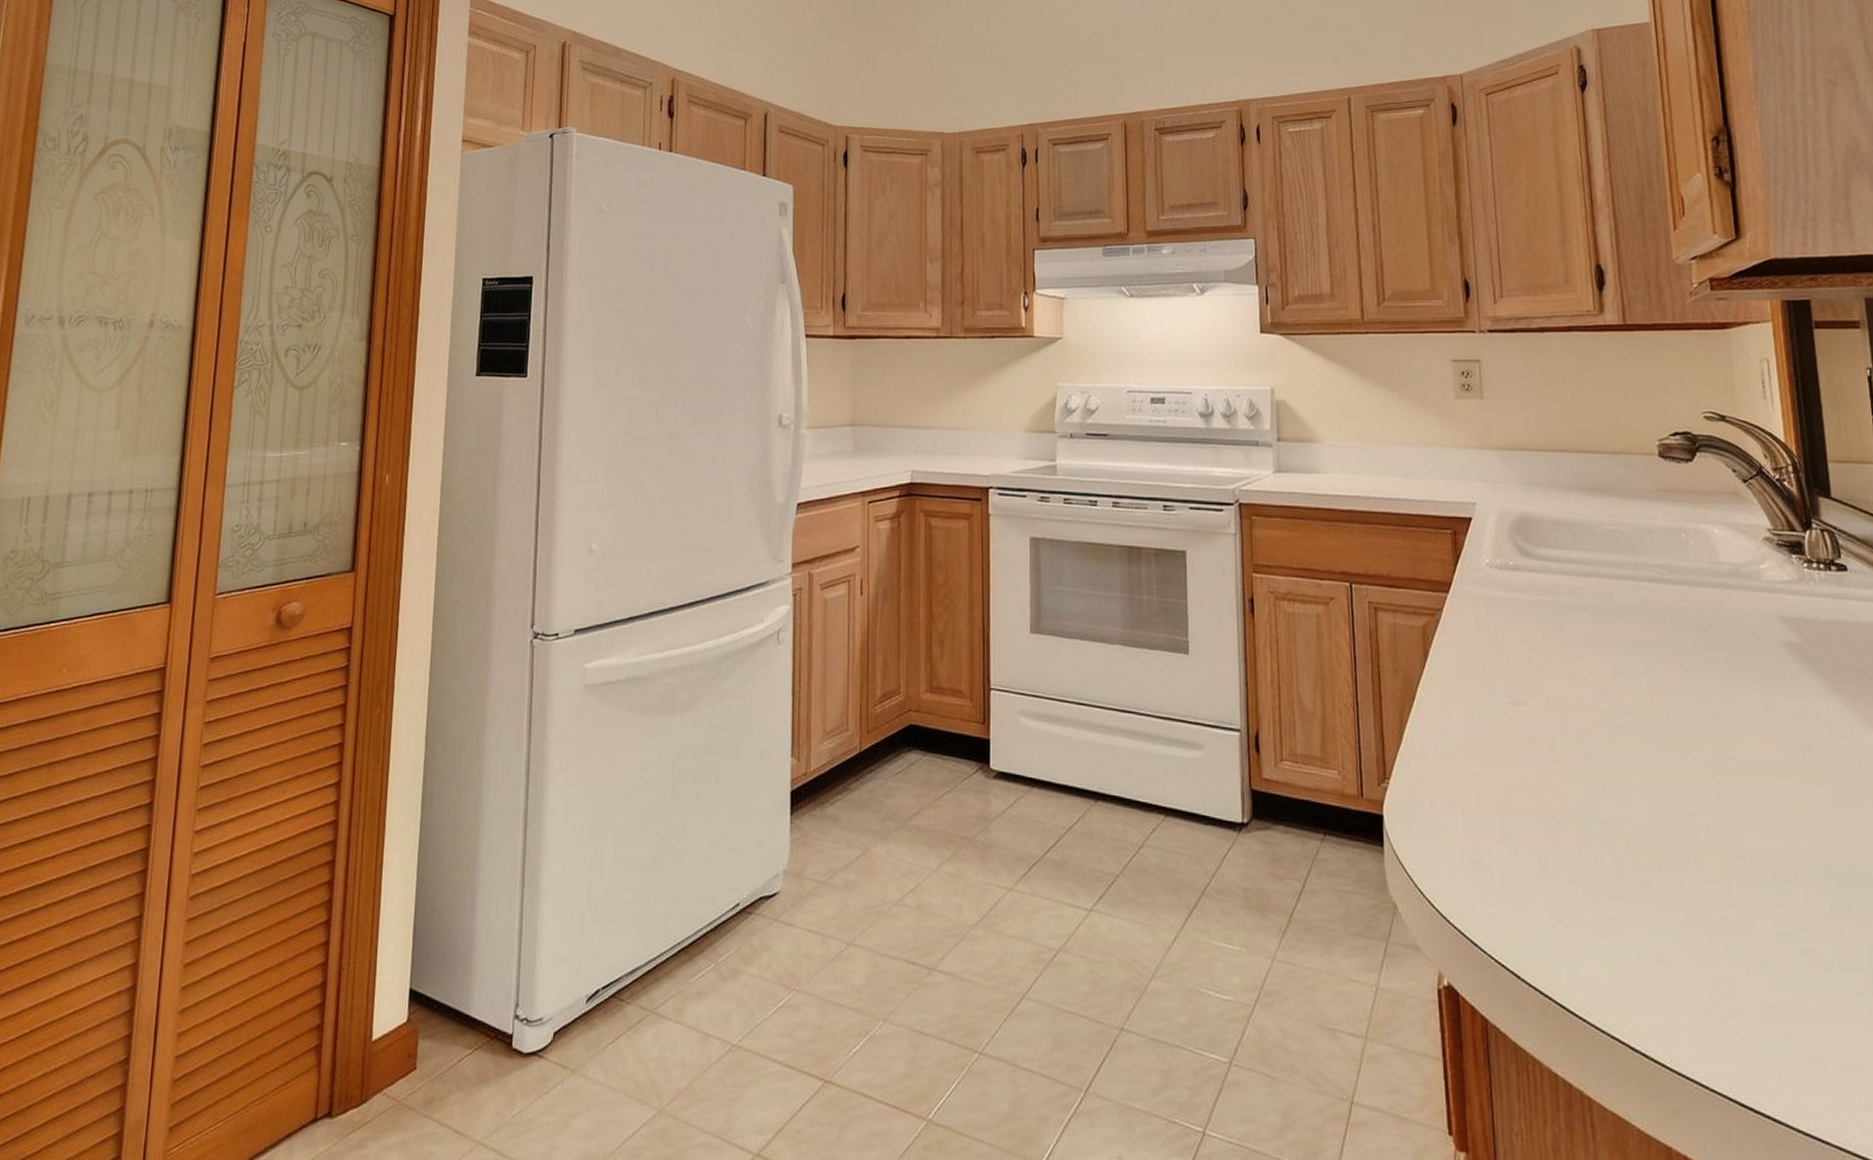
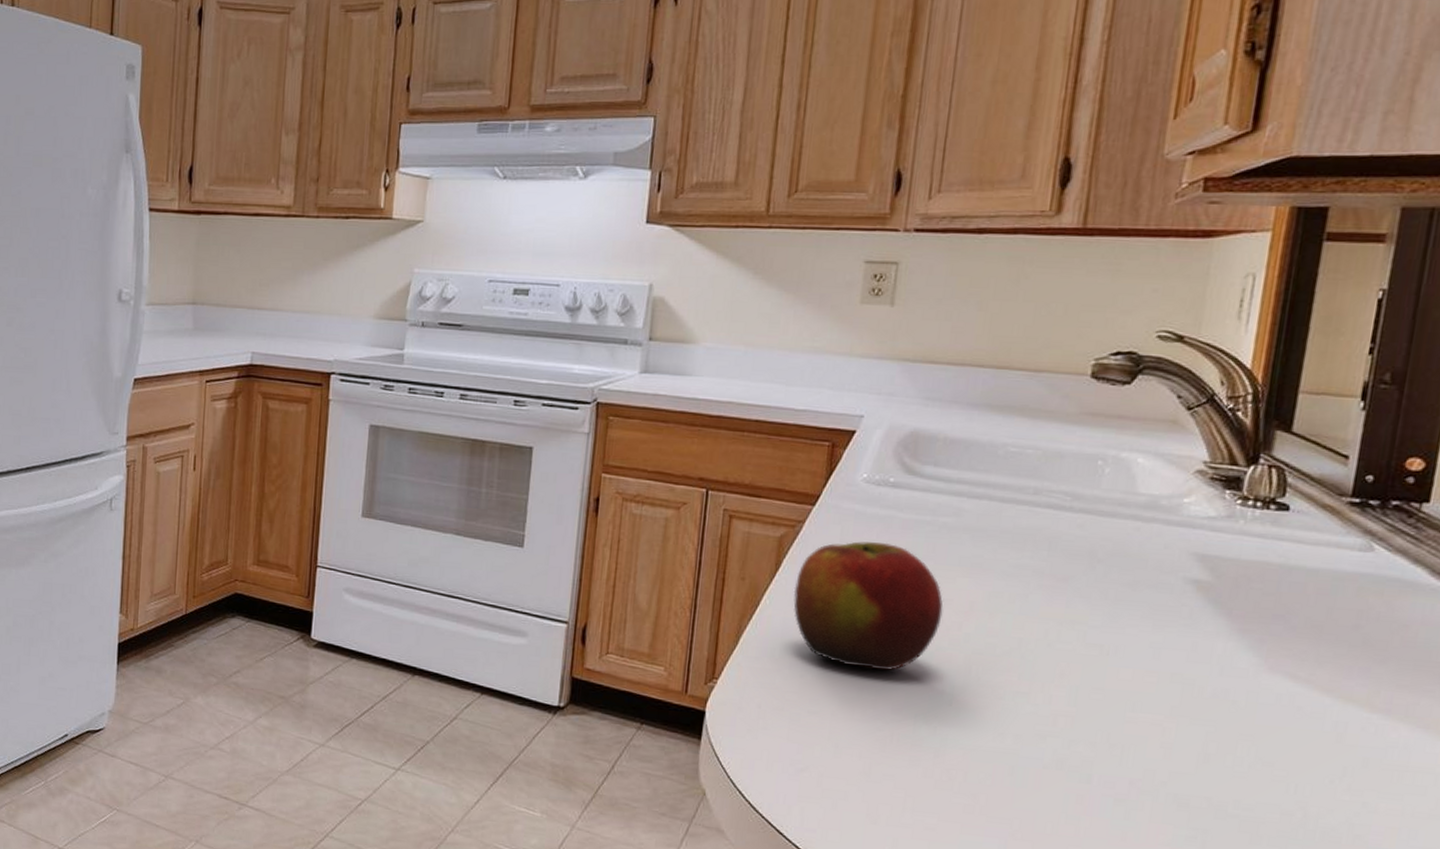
apple: none [1444,625,1581,757] -> present [793,541,944,670]

